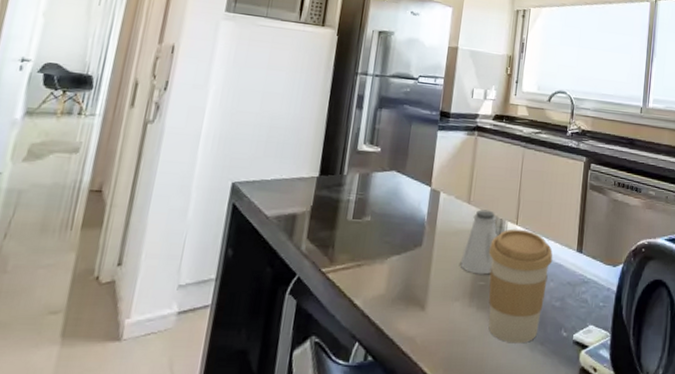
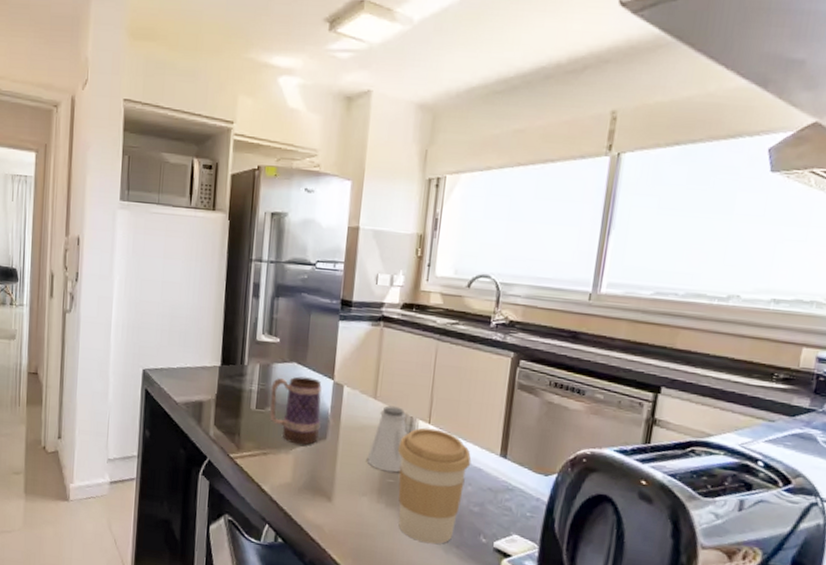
mug: none [365,184,419,254] -> present [268,376,322,445]

